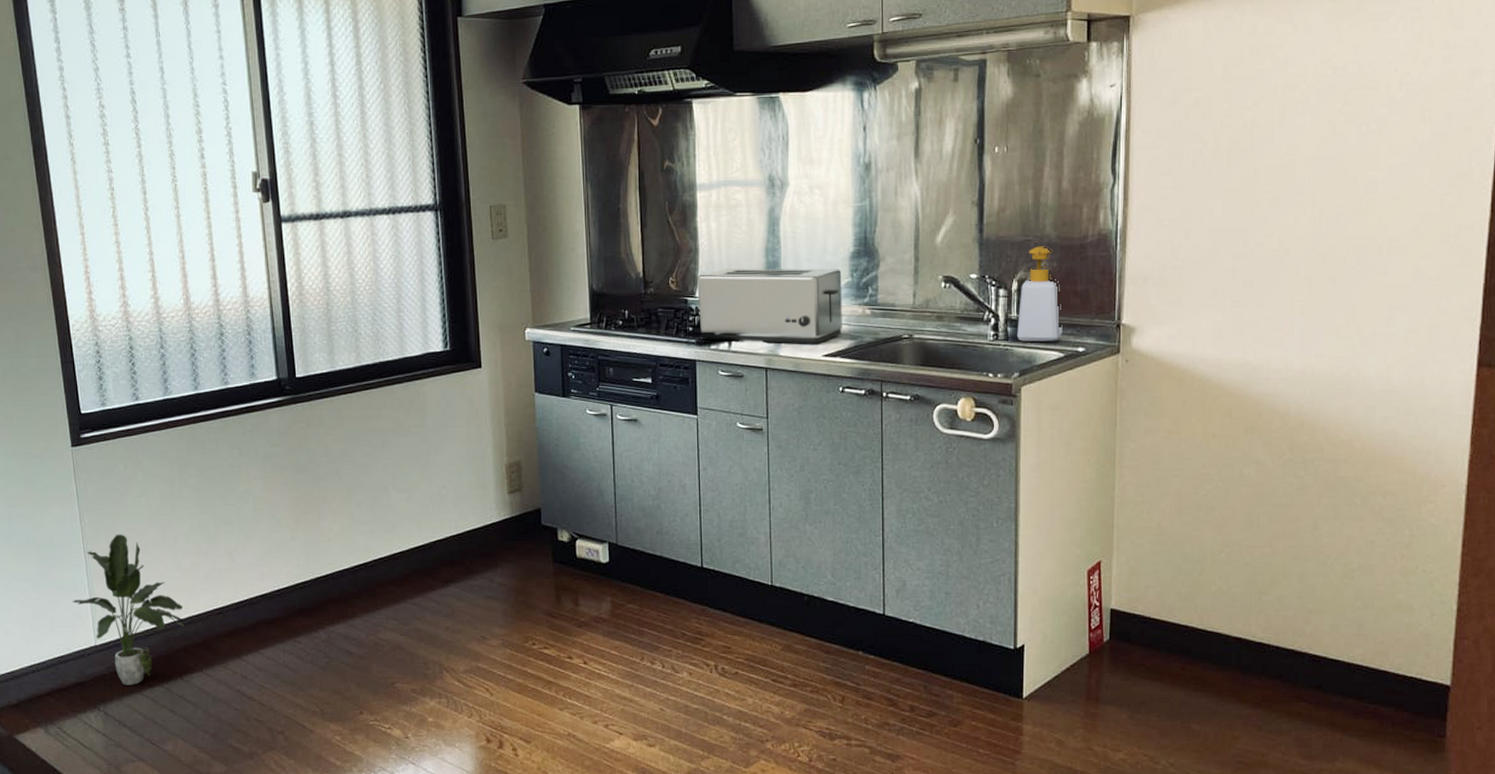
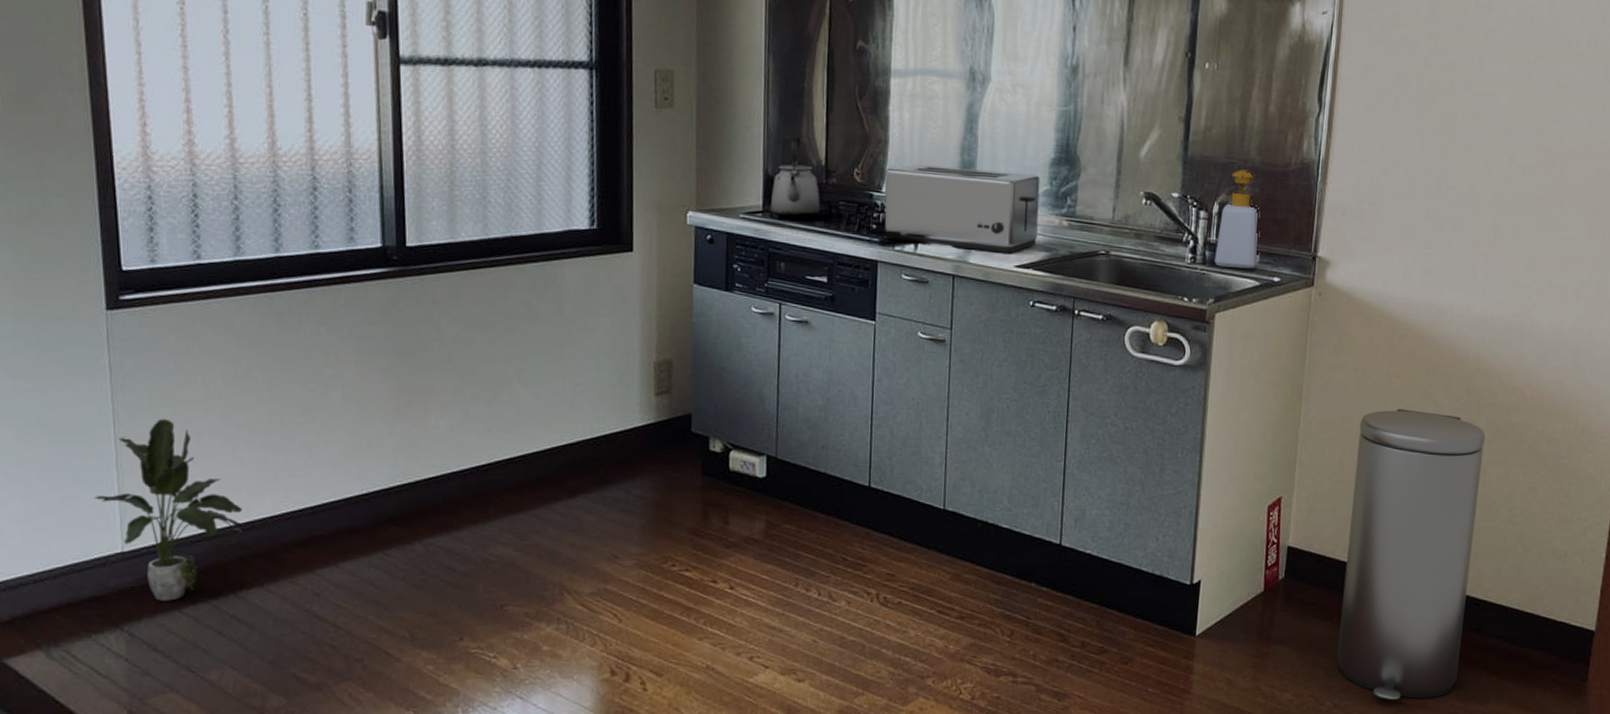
kettle: none [597,253,641,329] -> present [771,135,820,221]
pedal bin: none [1169,468,1314,759] -> present [1337,408,1486,701]

